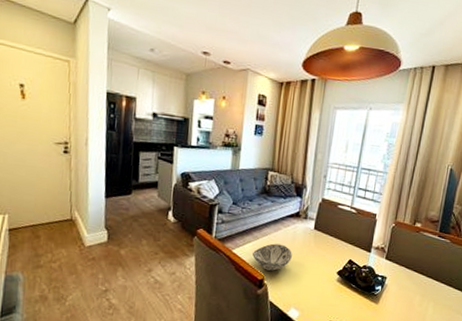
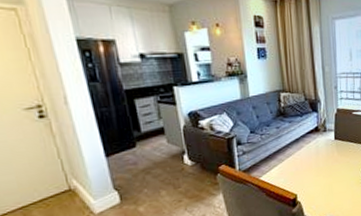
decorative bowl: present [253,243,292,271] -> none [281,160,319,189]

